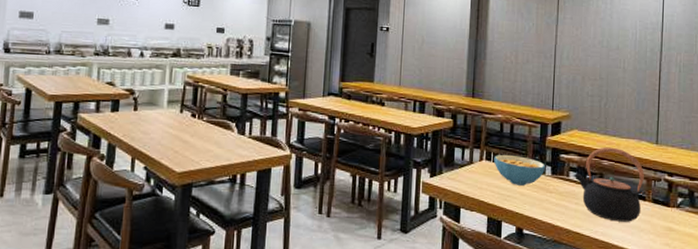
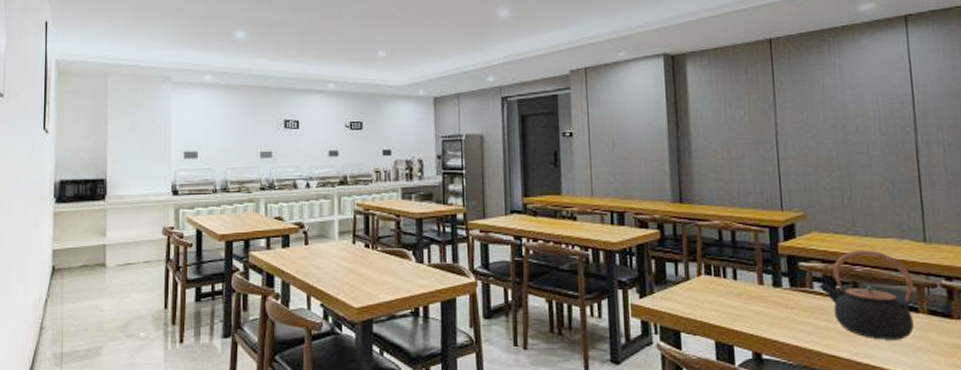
cereal bowl: present [494,154,545,186] -> none [715,266,781,302]

